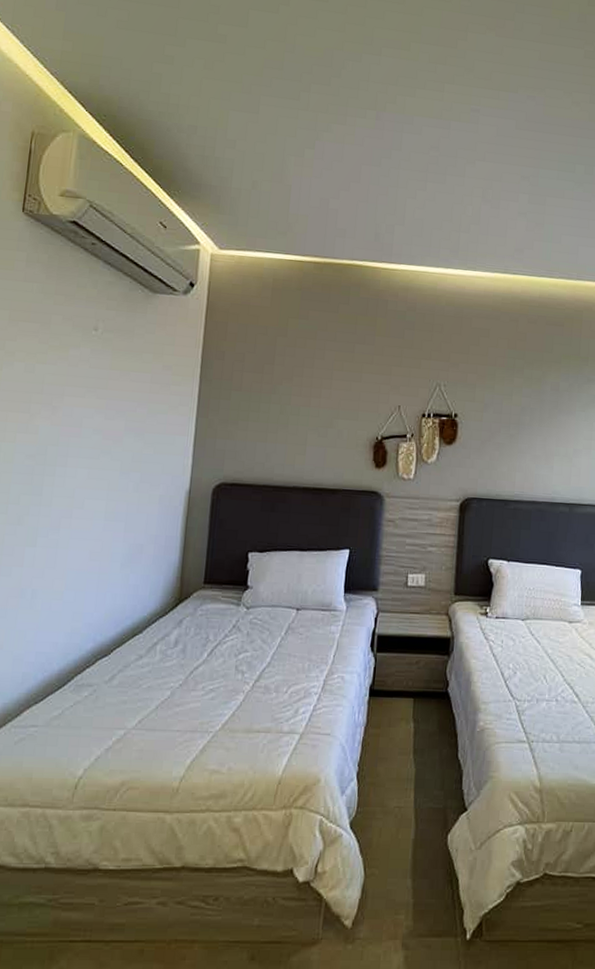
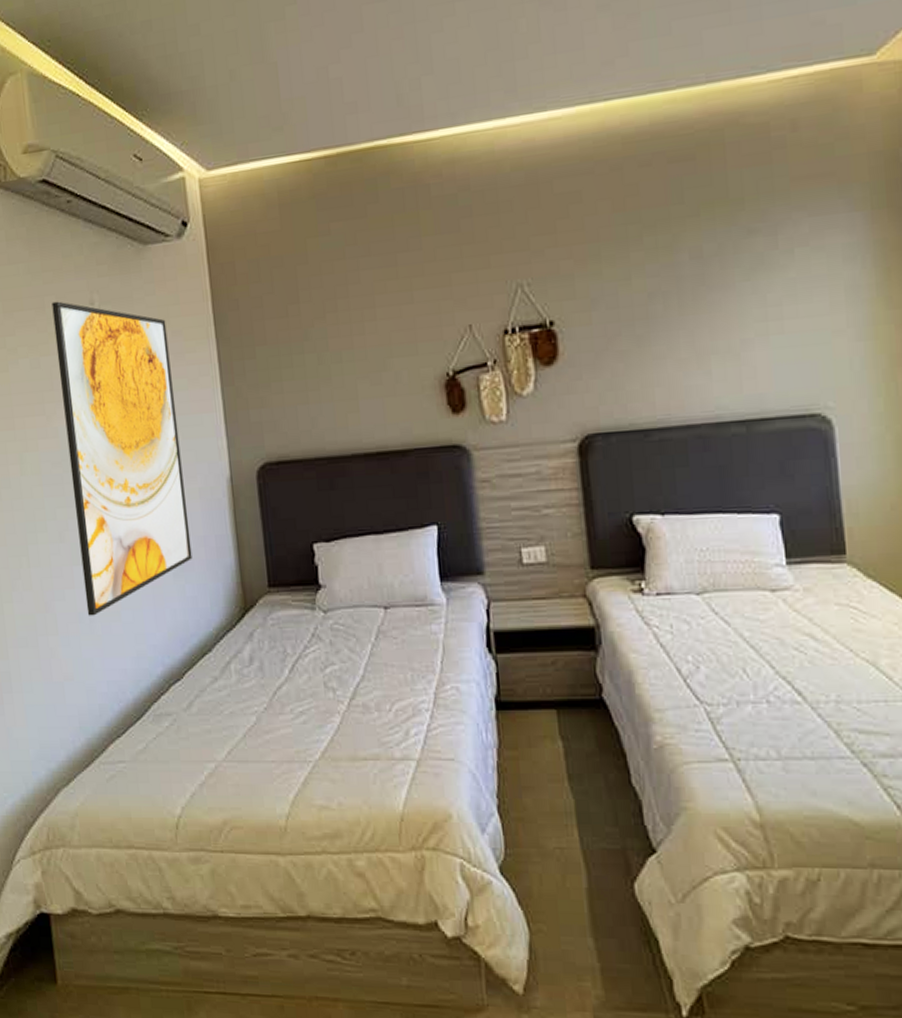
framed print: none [30,320,159,593] -> present [51,301,193,616]

